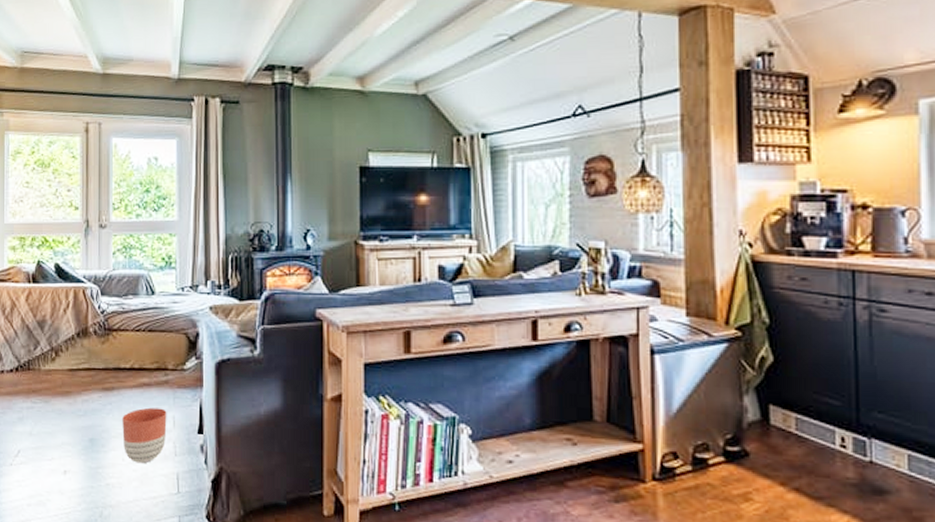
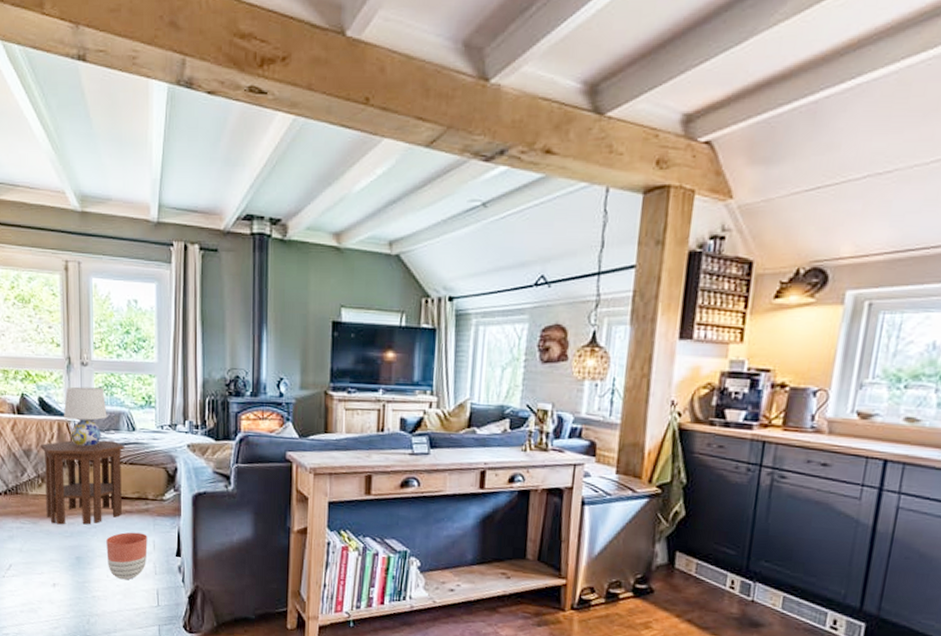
side table: none [54,306,143,403] -> present [40,440,125,525]
table lamp: none [79,250,125,314] -> present [63,386,107,447]

